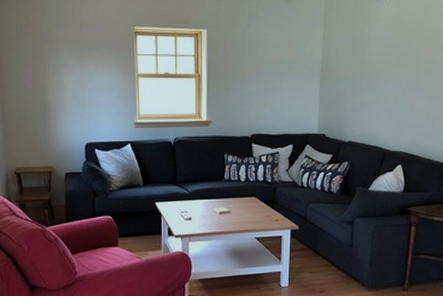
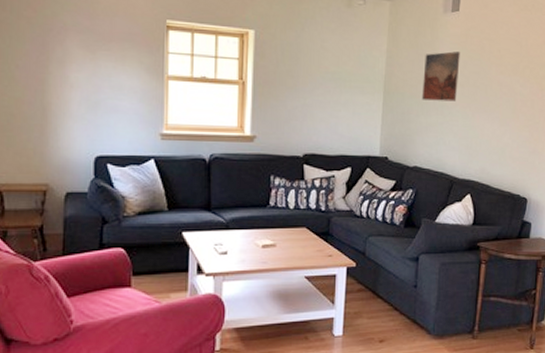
wall art: none [355,35,391,82] -> present [422,51,460,102]

